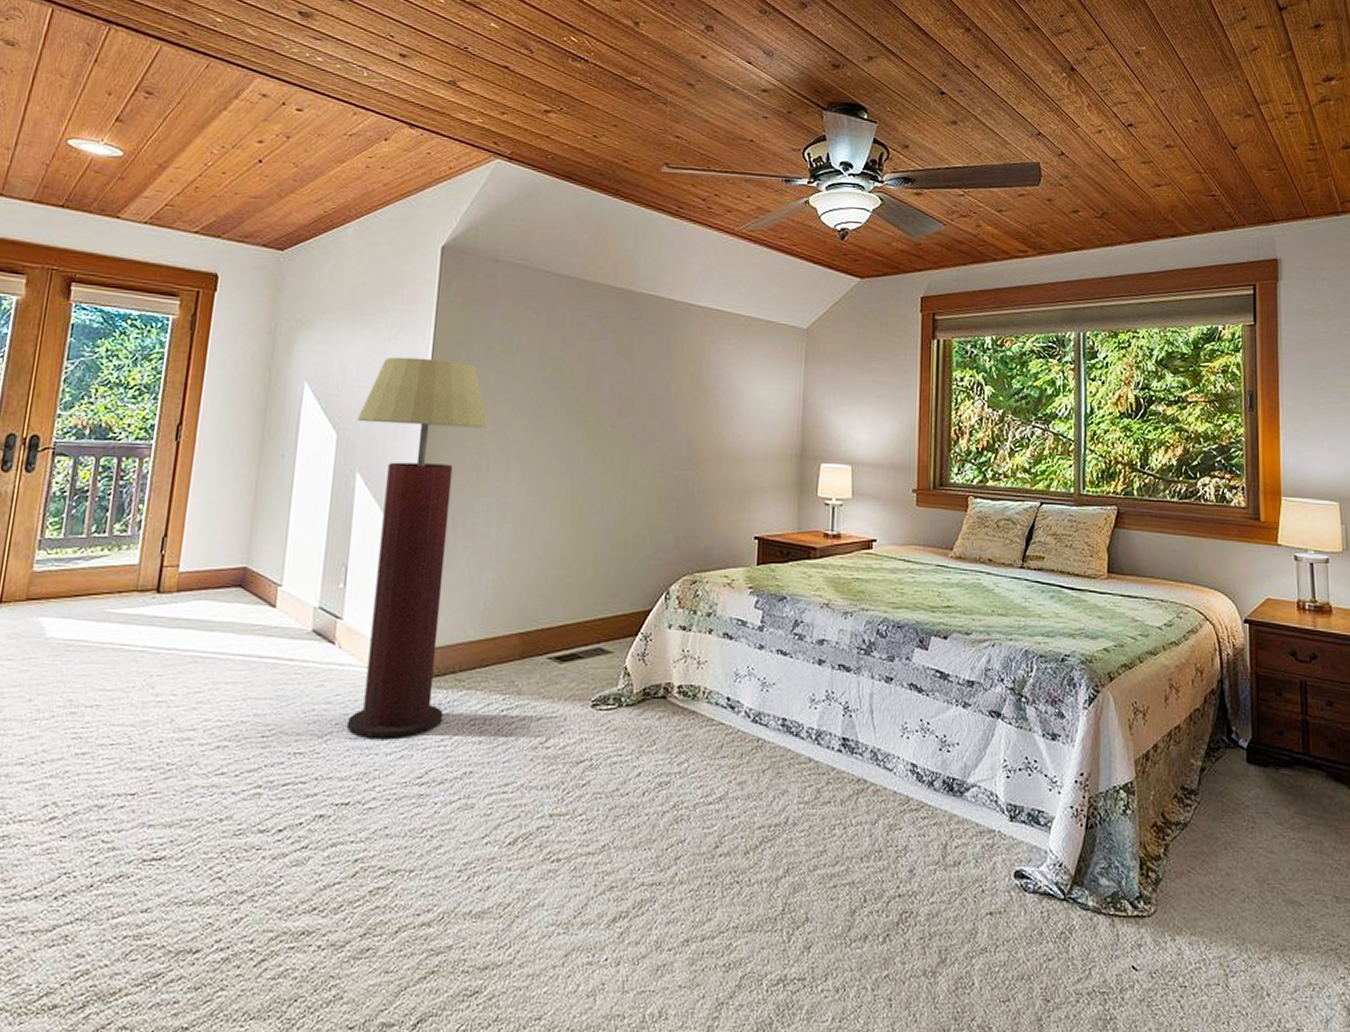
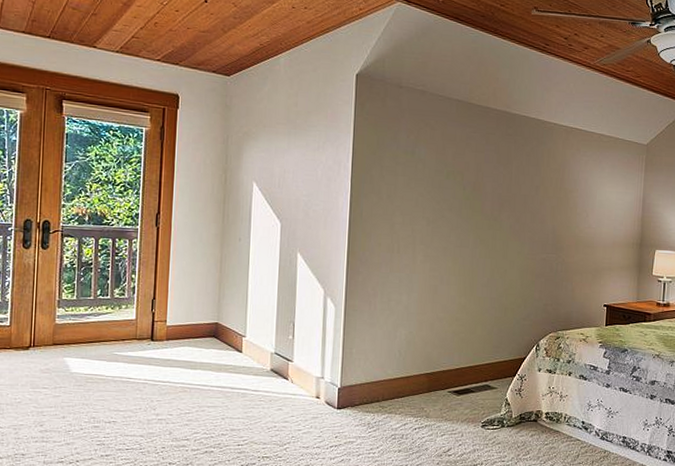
floor lamp: present [346,356,489,738] -> none [296,163,399,448]

